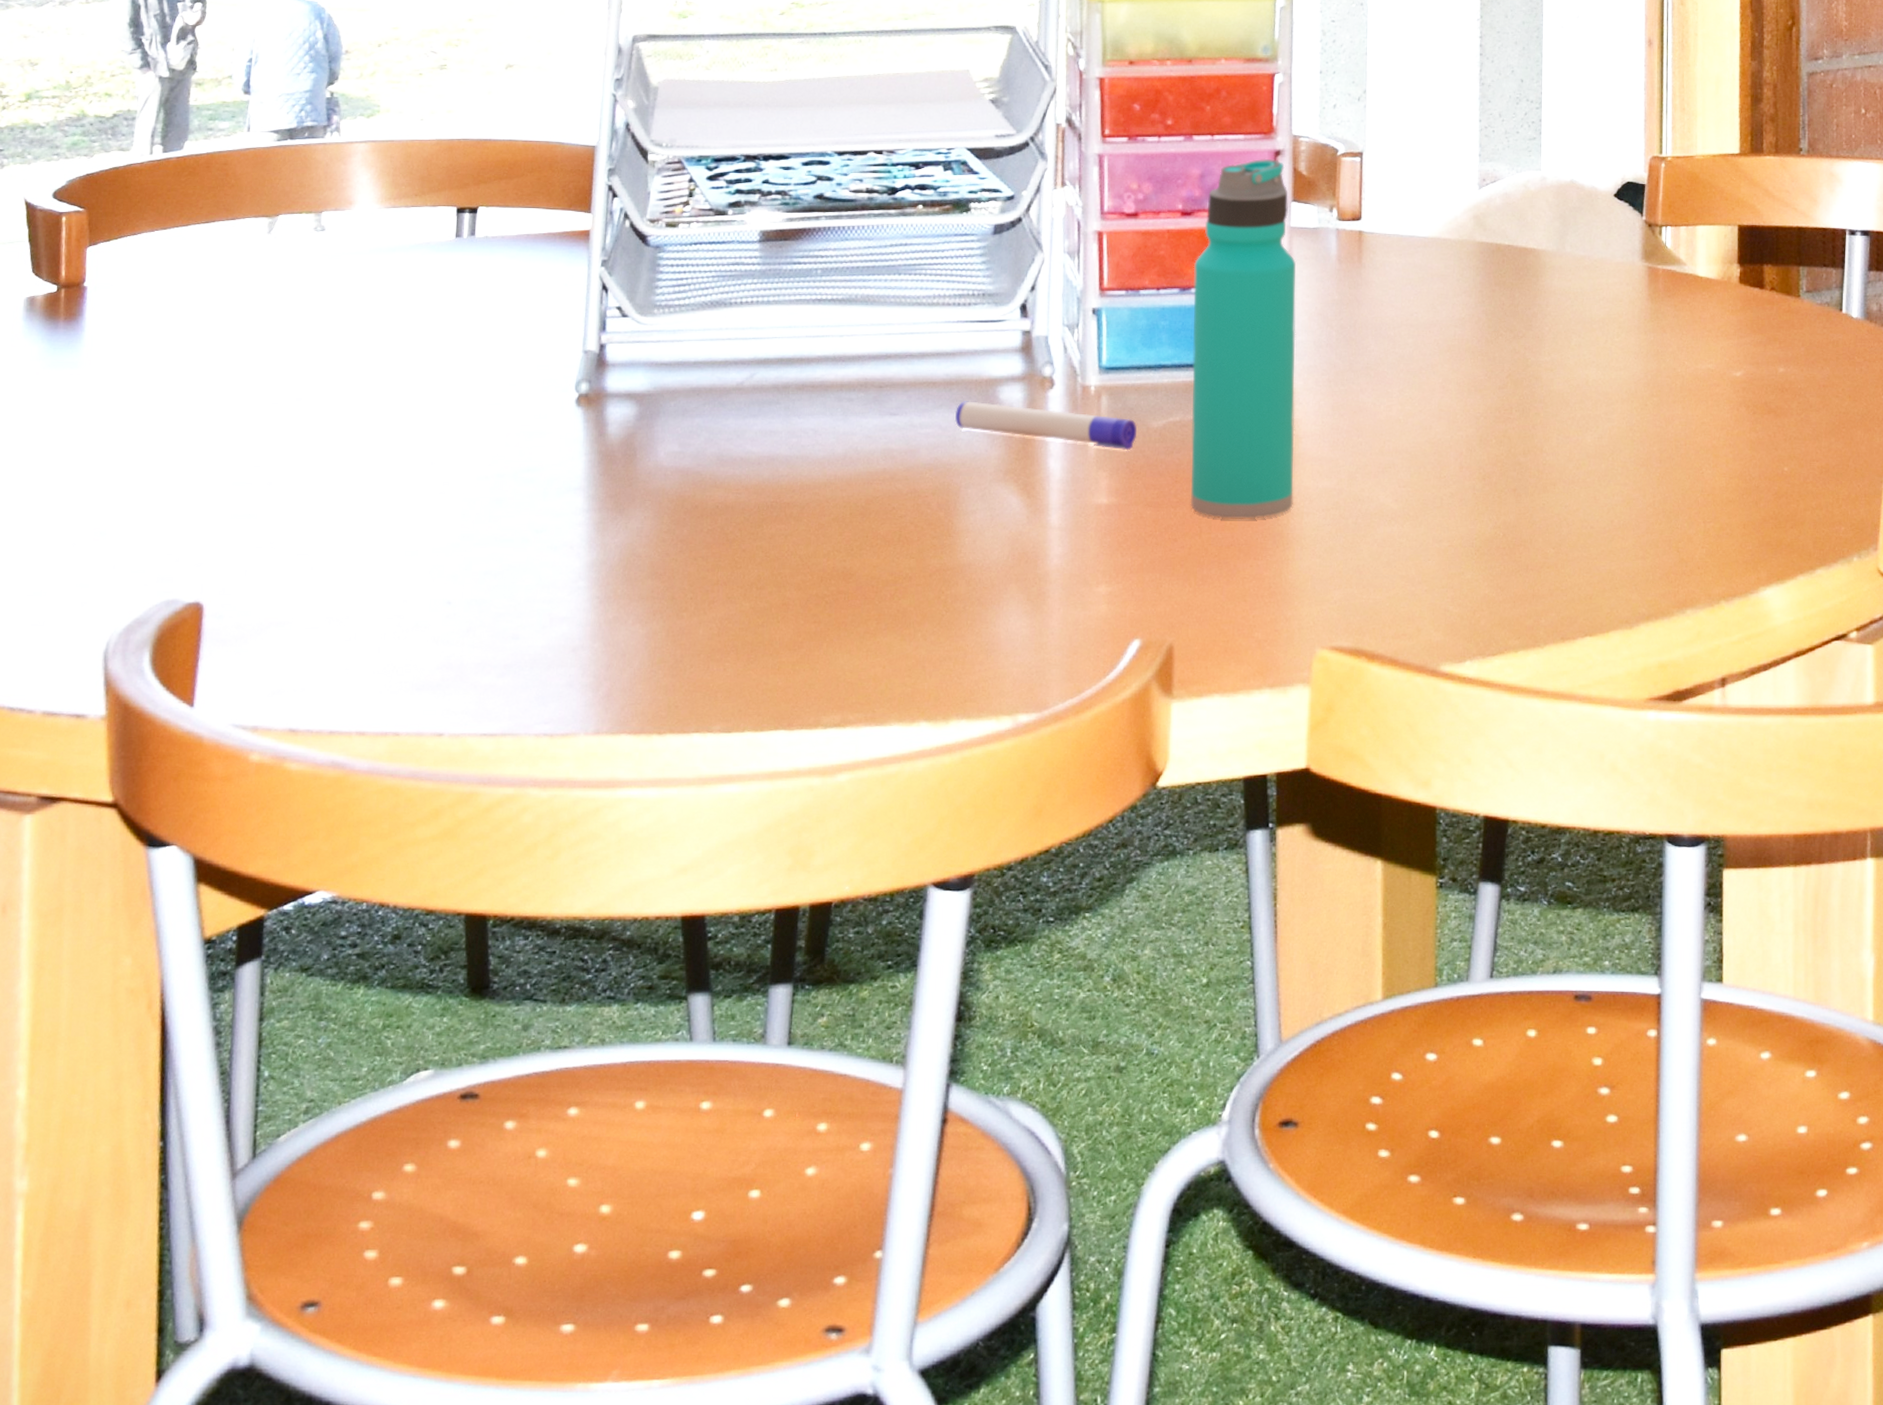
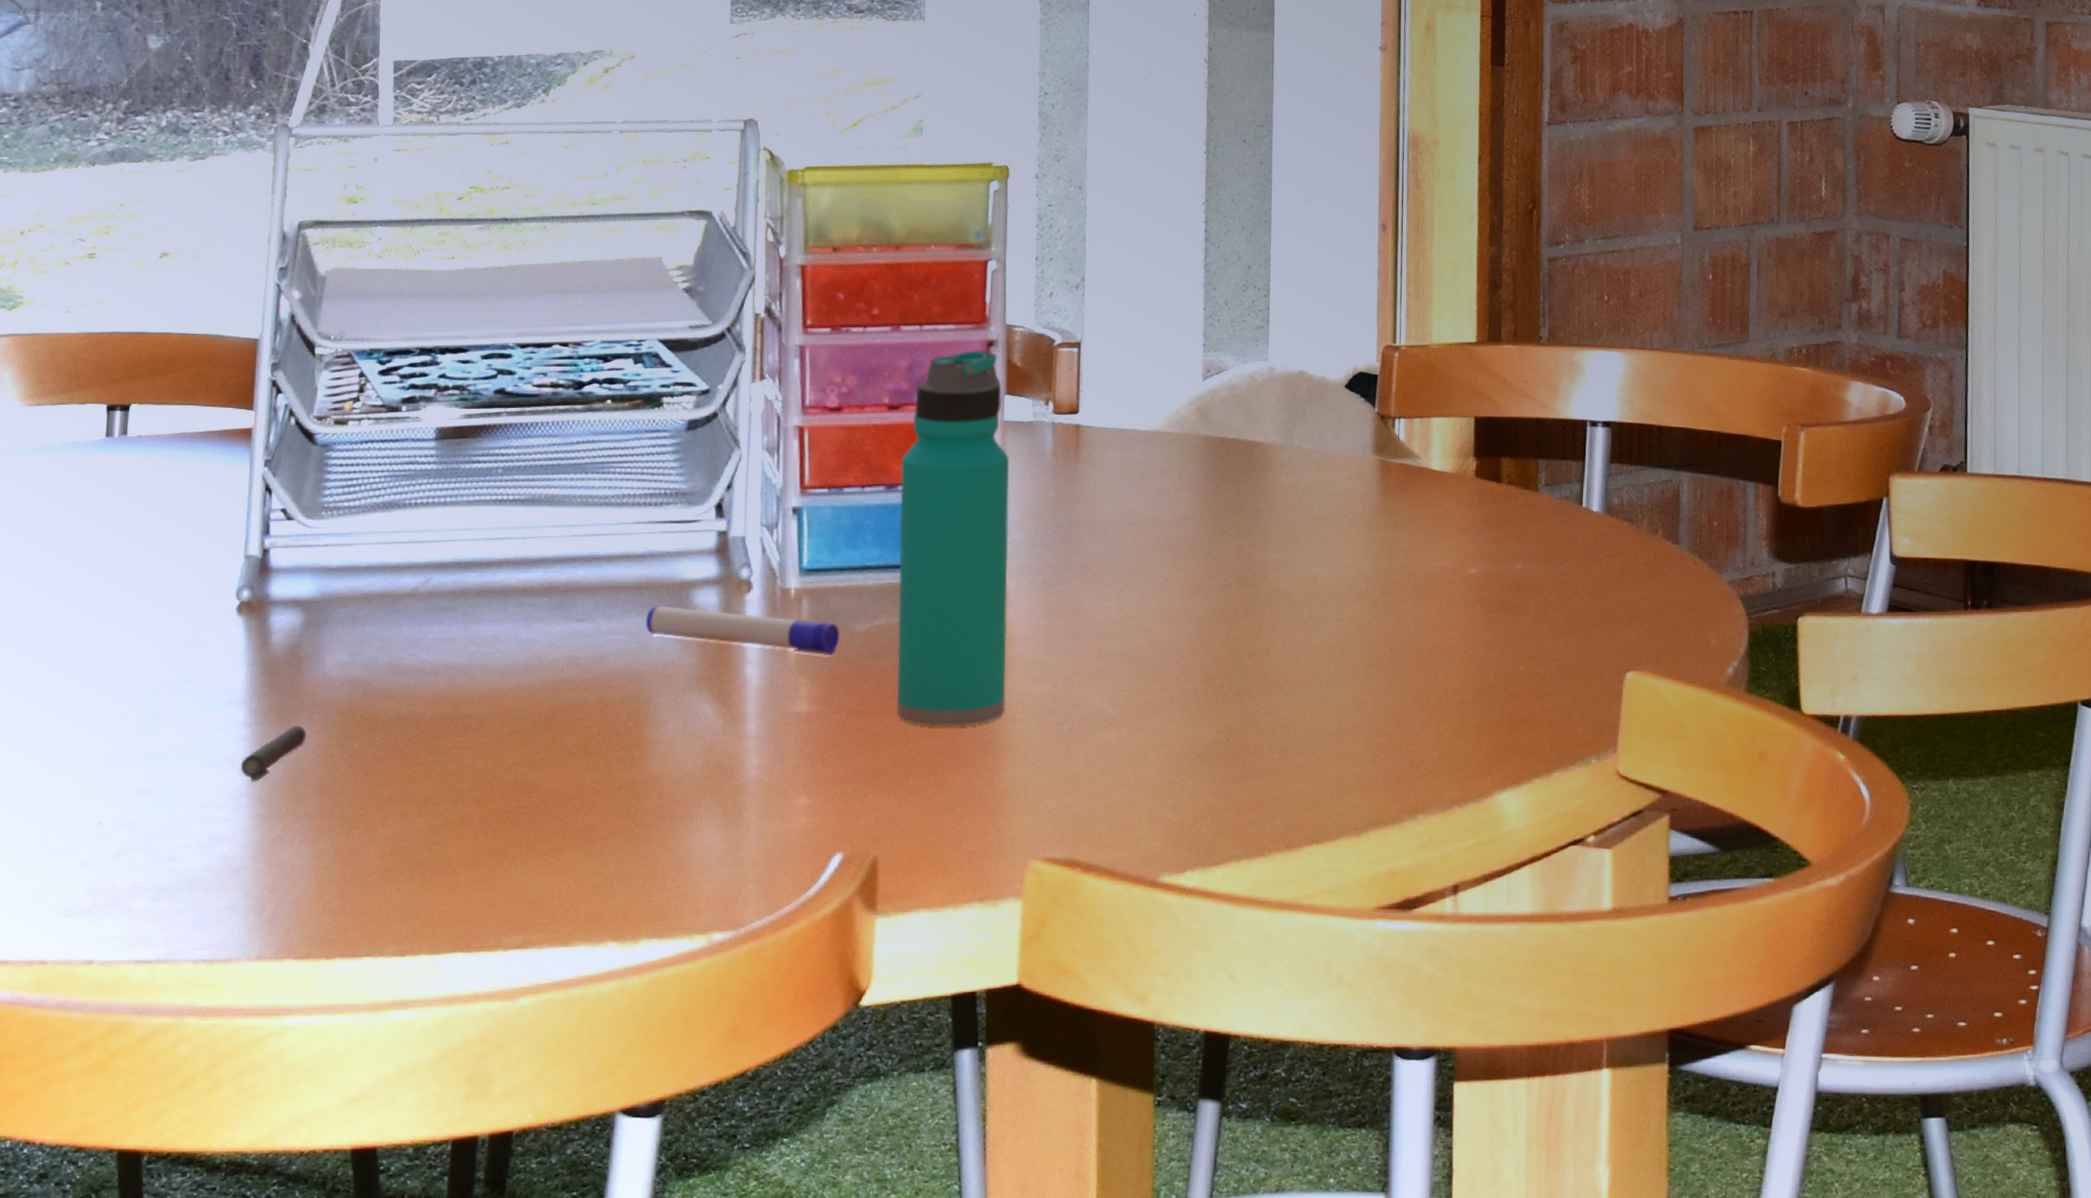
pen: none [578,512,641,565] -> present [240,726,308,782]

